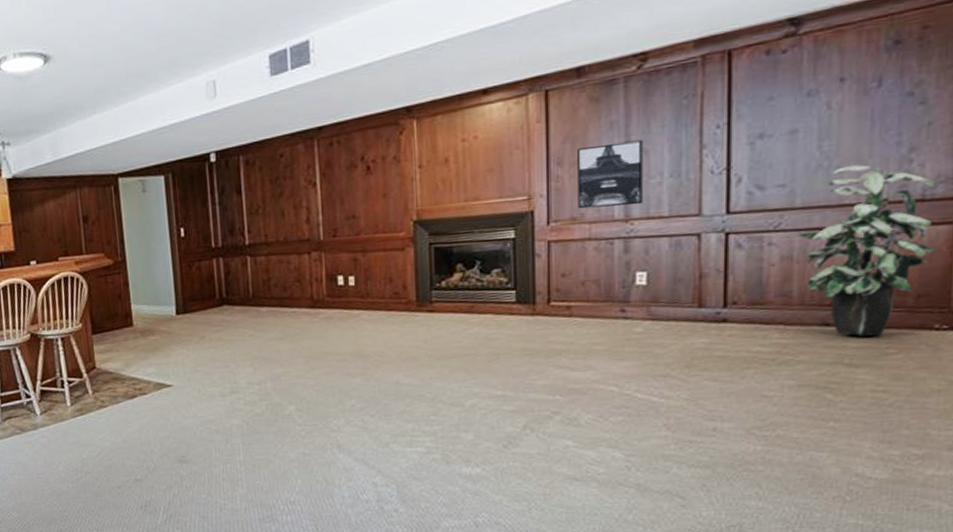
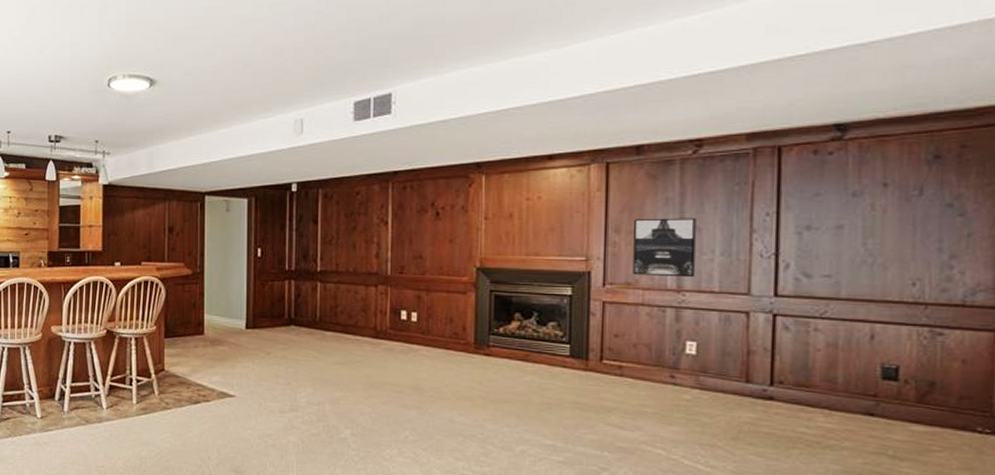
indoor plant: present [795,165,938,337] -> none [840,265,978,433]

